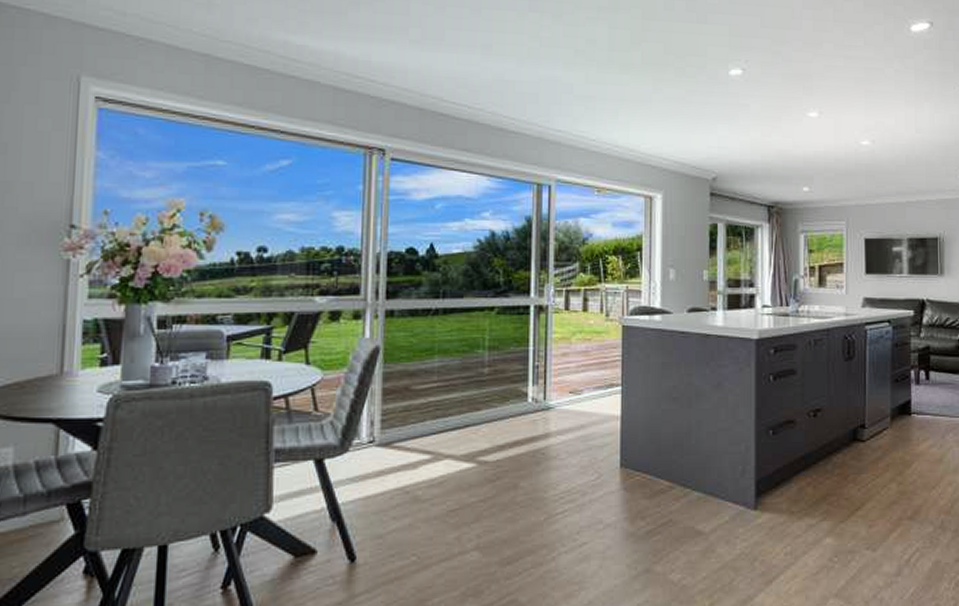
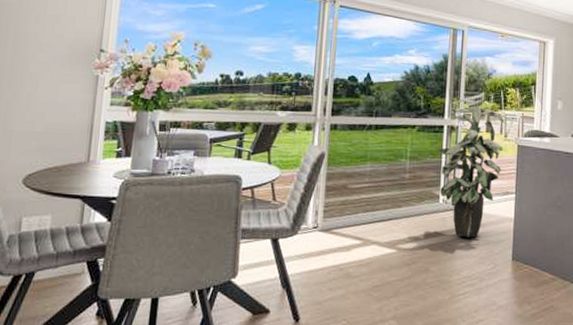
indoor plant: none [521,270,605,443] -> present [436,98,505,238]

